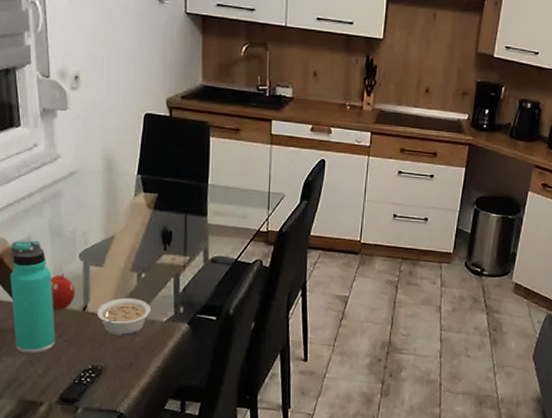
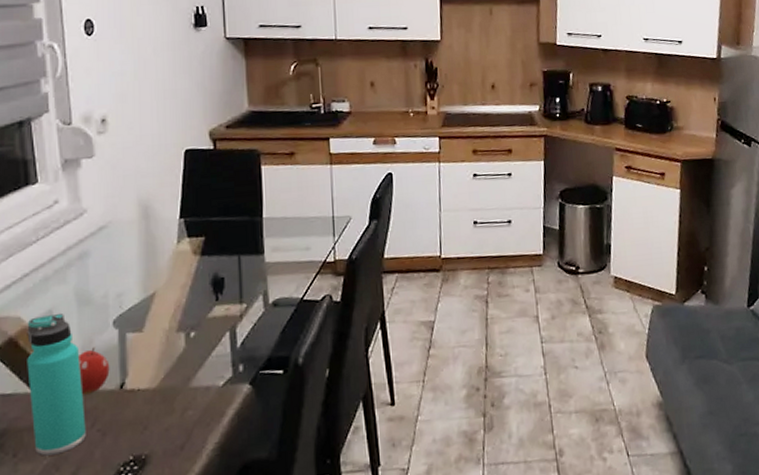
legume: present [96,298,151,336] -> none [136,363,204,414]

